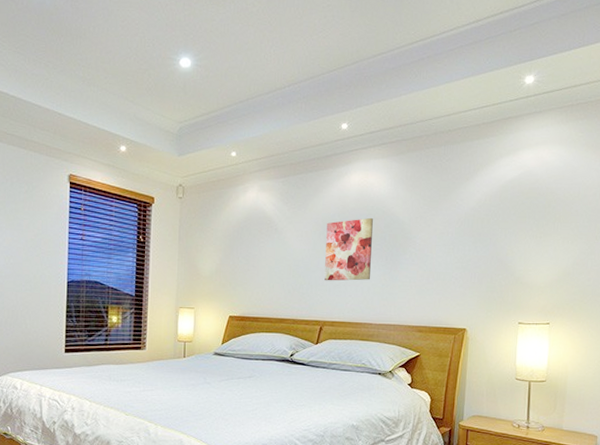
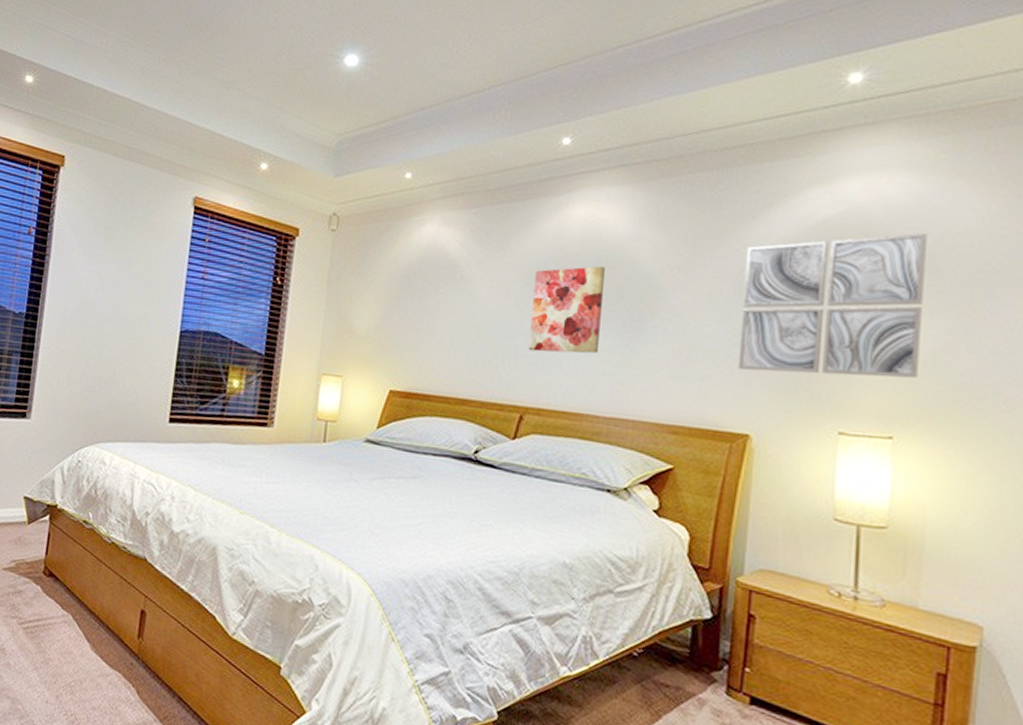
wall art: none [458,188,571,286] -> present [737,233,927,379]

